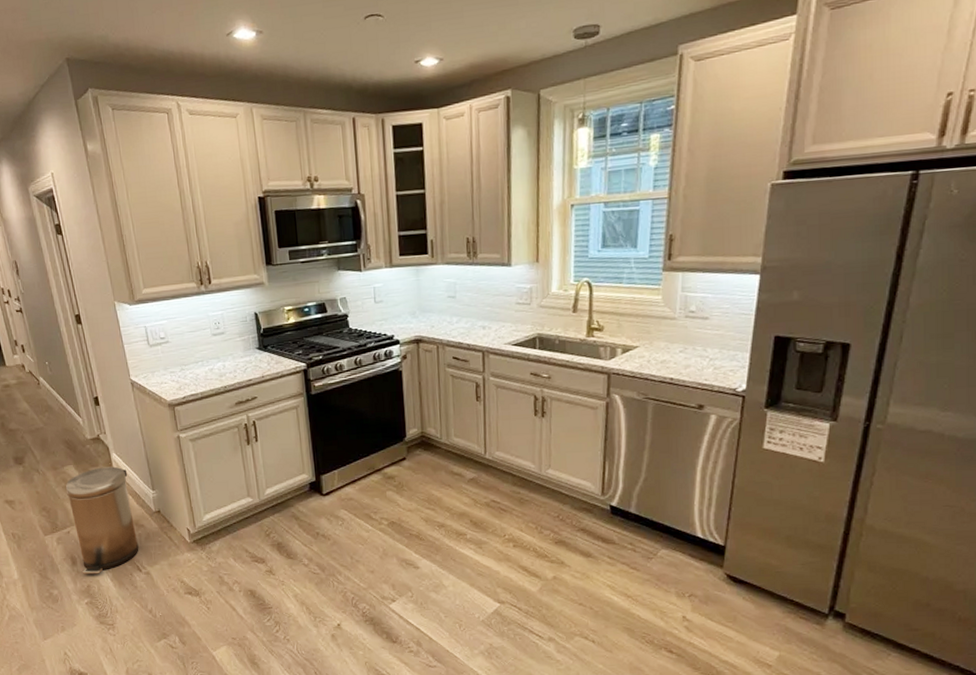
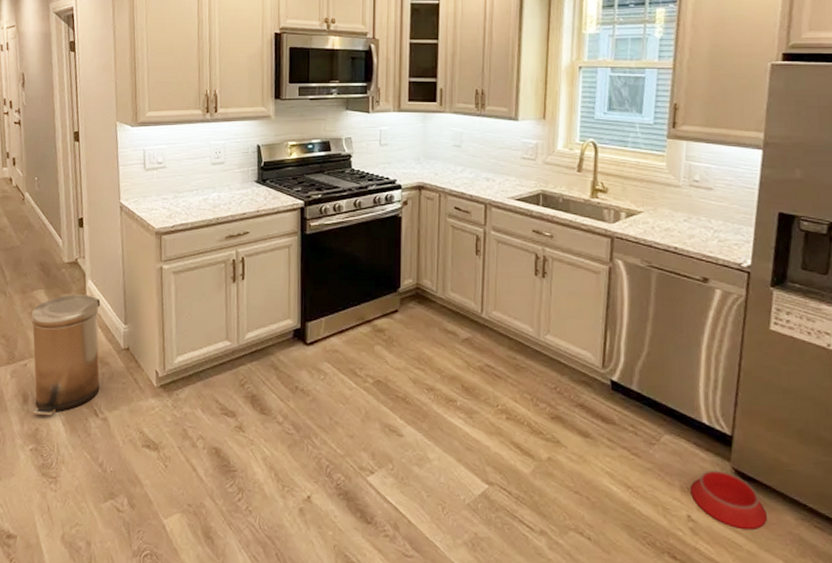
pet bowl: none [686,576,756,625] -> present [690,469,767,530]

